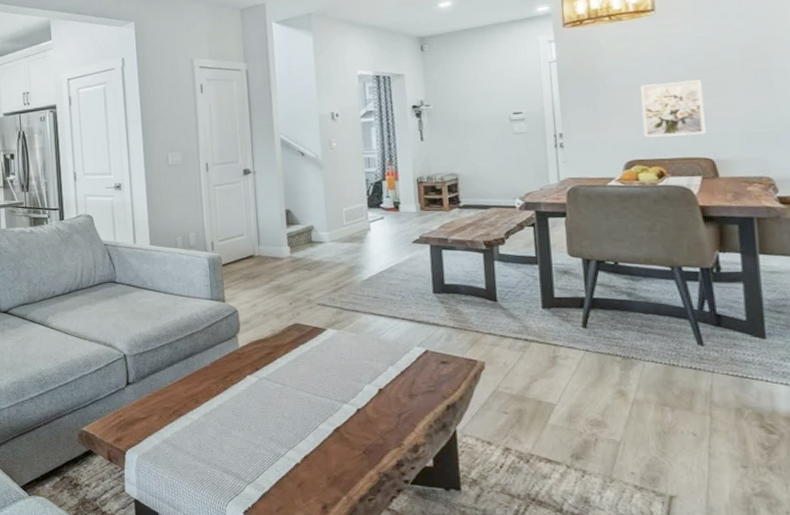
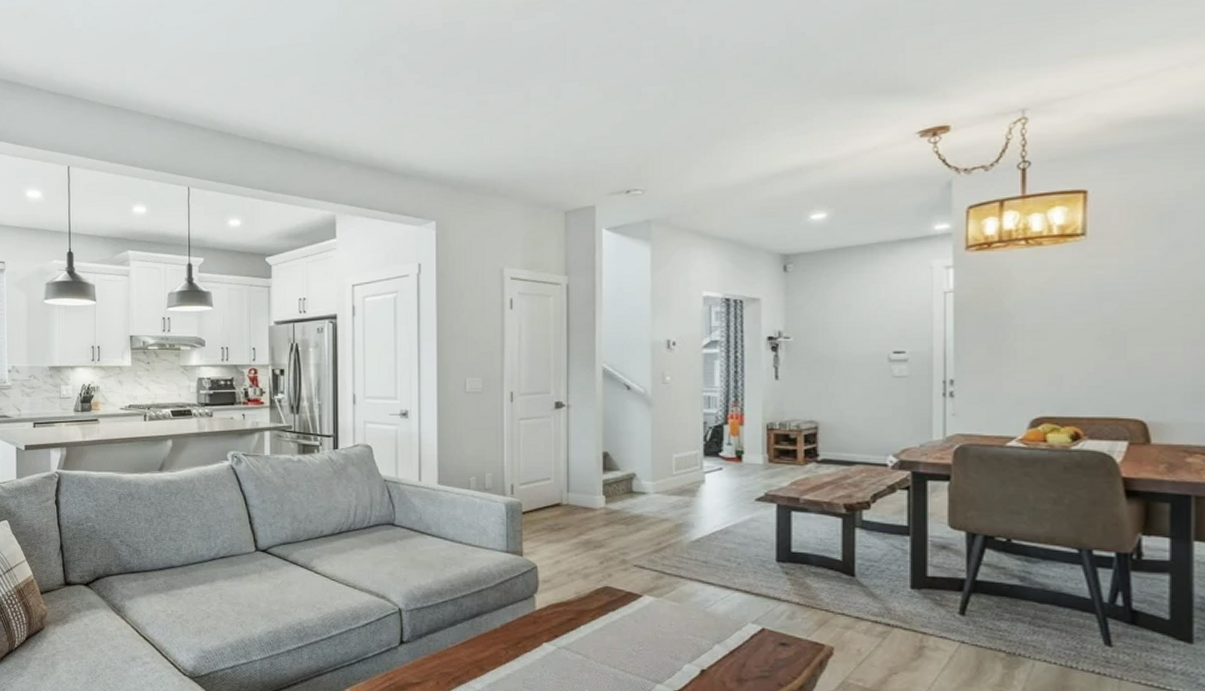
wall art: present [641,79,706,138] -> none [1058,323,1139,390]

